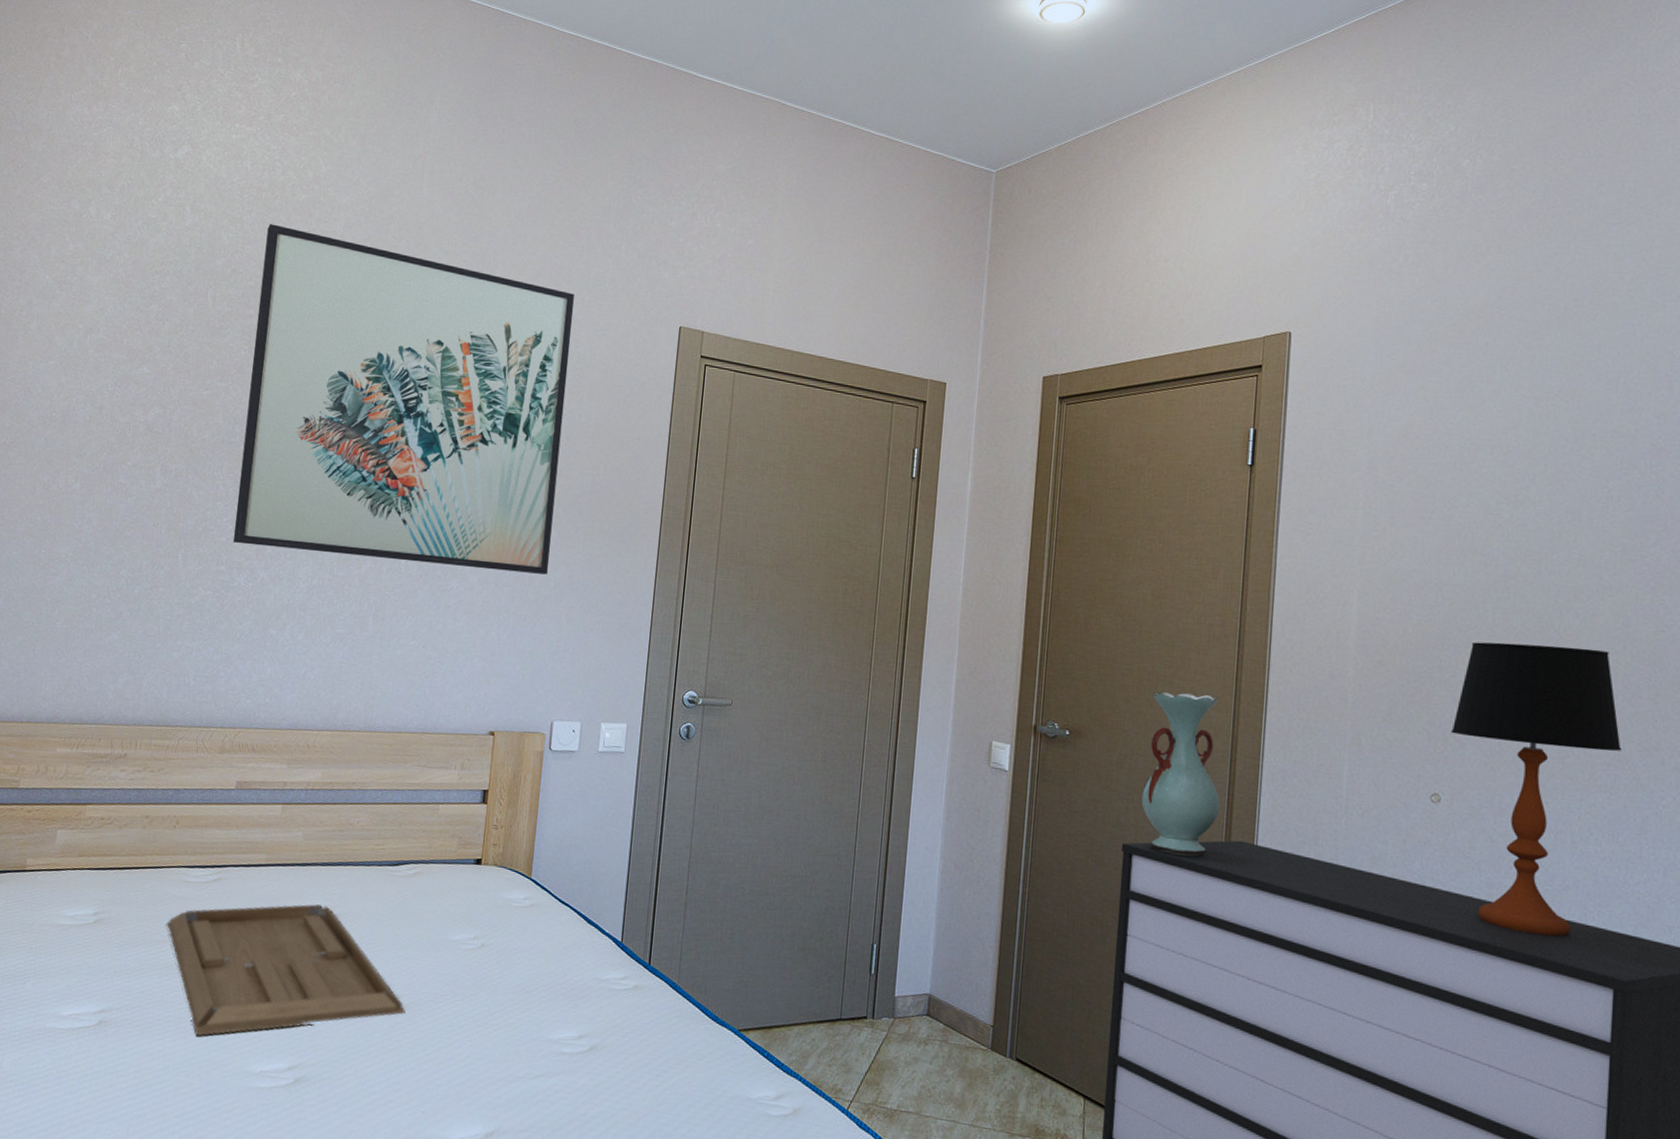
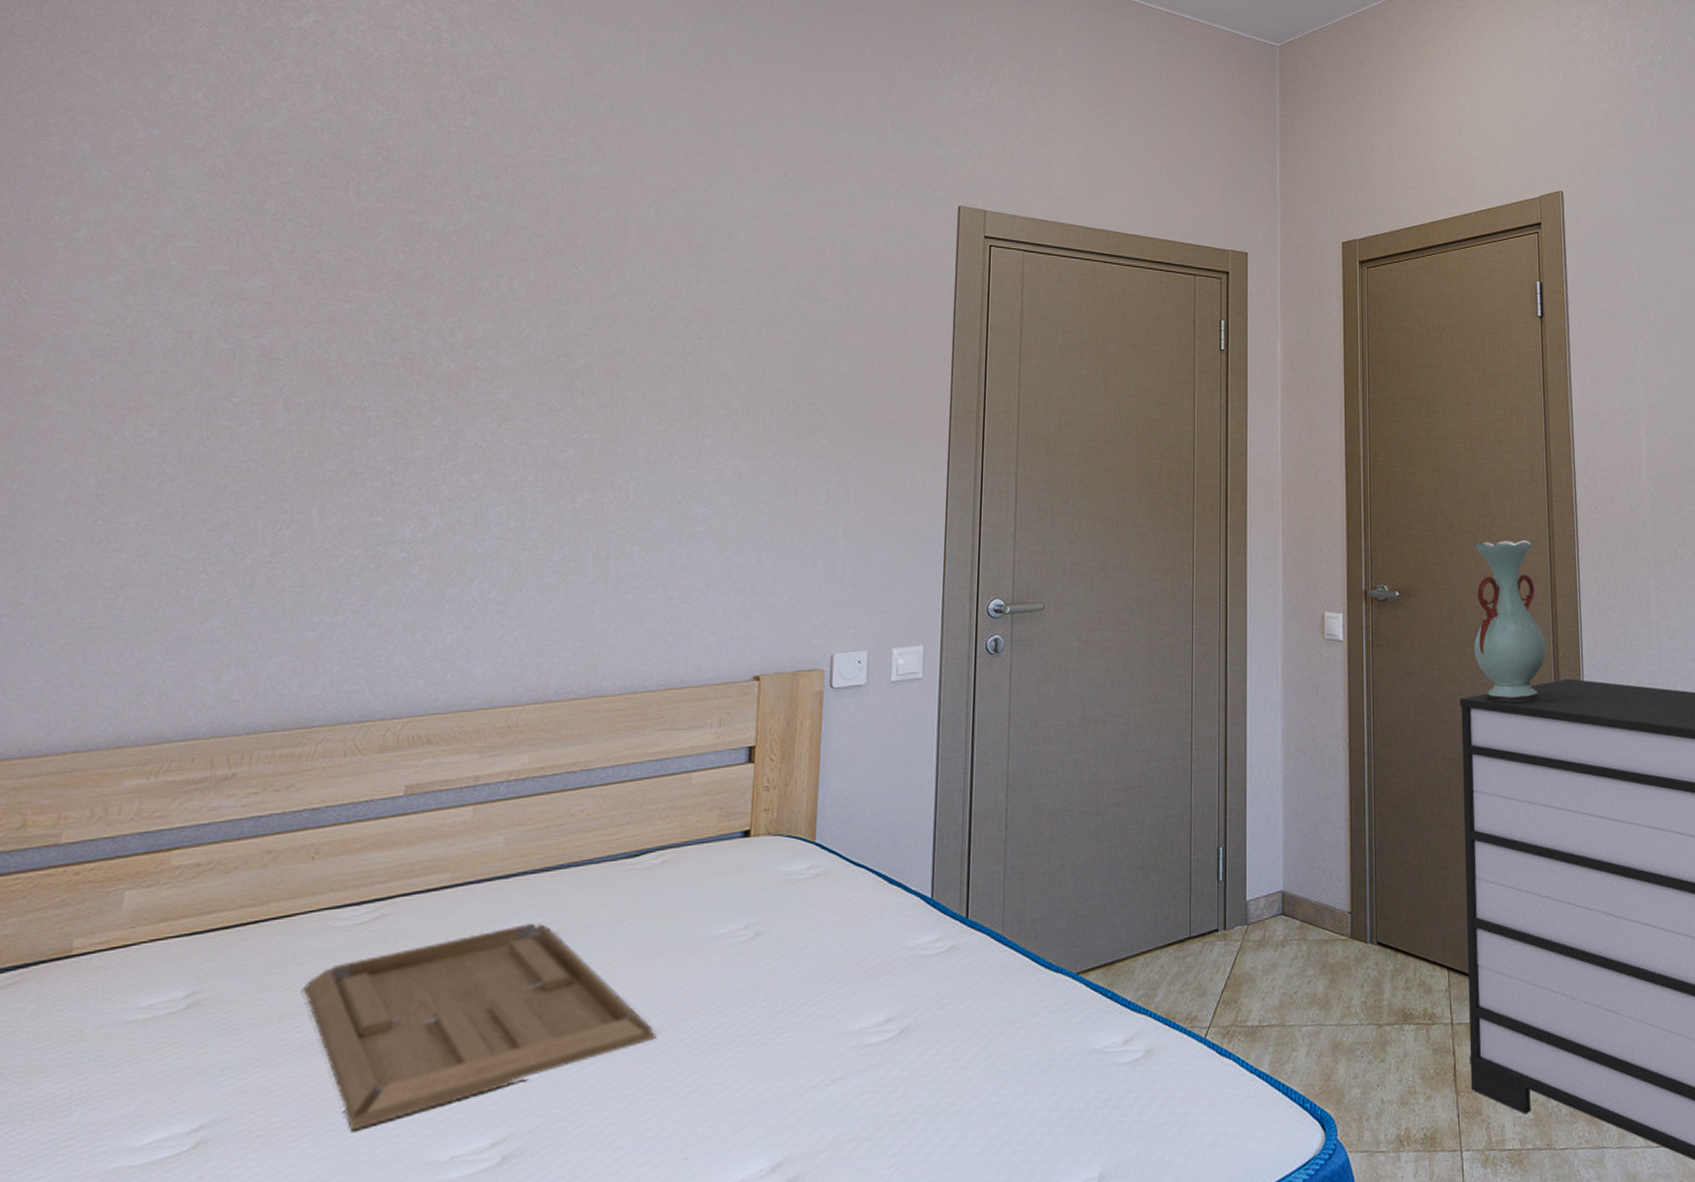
wall art: present [232,224,575,575] -> none [392,104,835,488]

